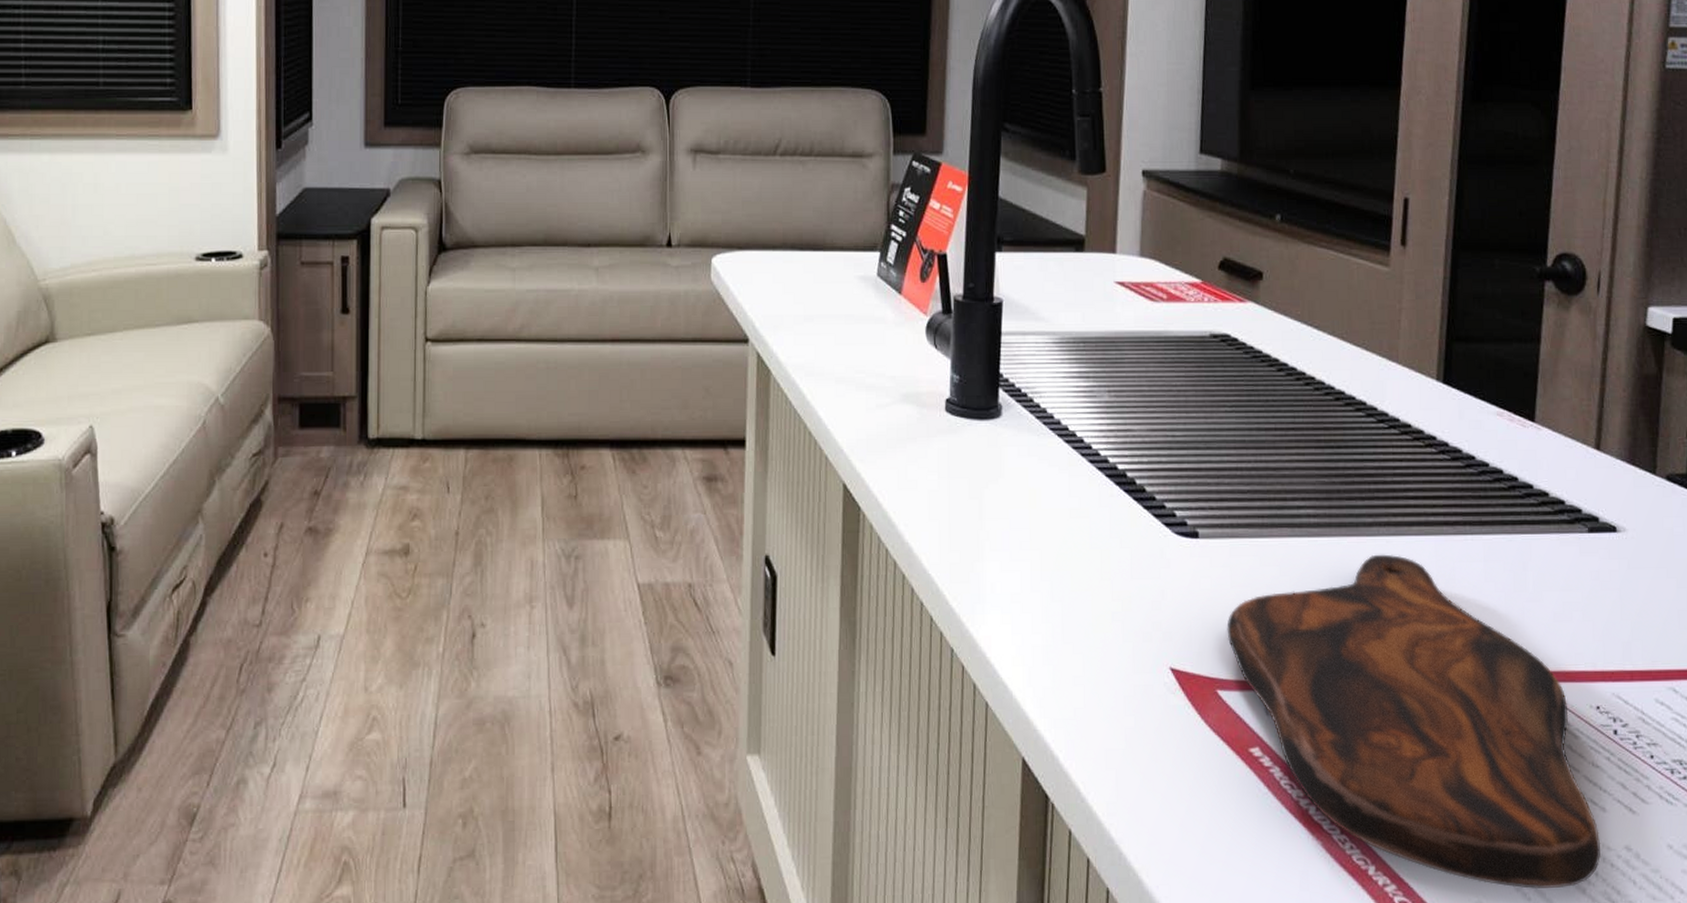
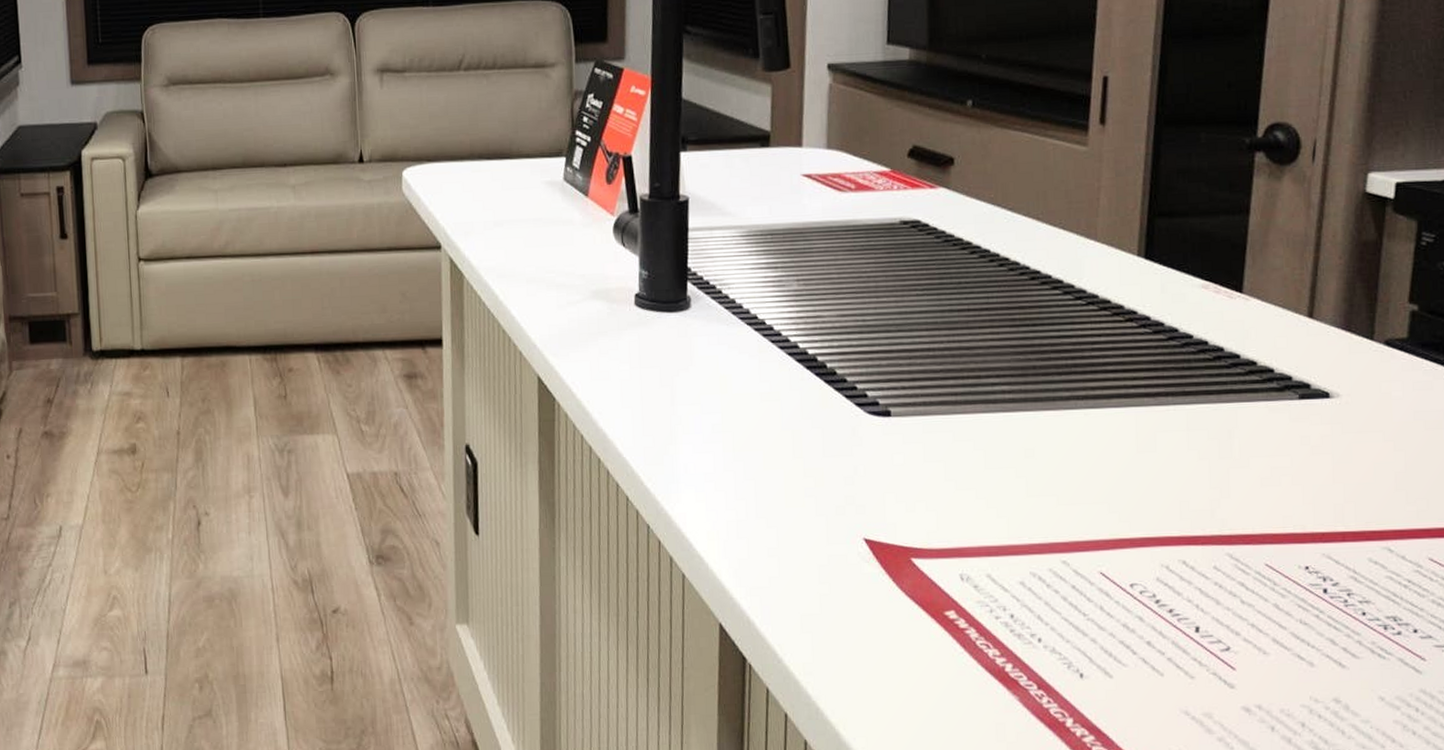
cutting board: present [1227,554,1602,890] -> none [920,426,1309,740]

